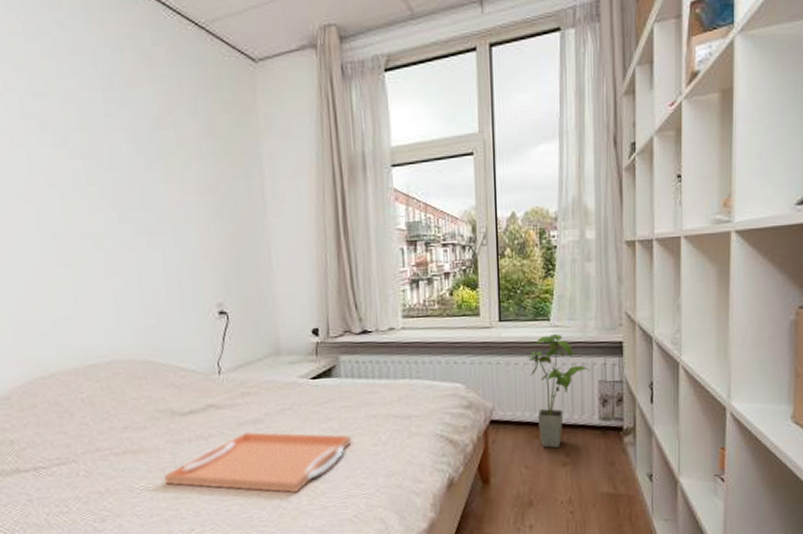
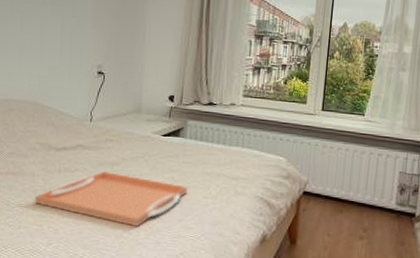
house plant: present [527,334,591,448] -> none [341,127,394,223]

